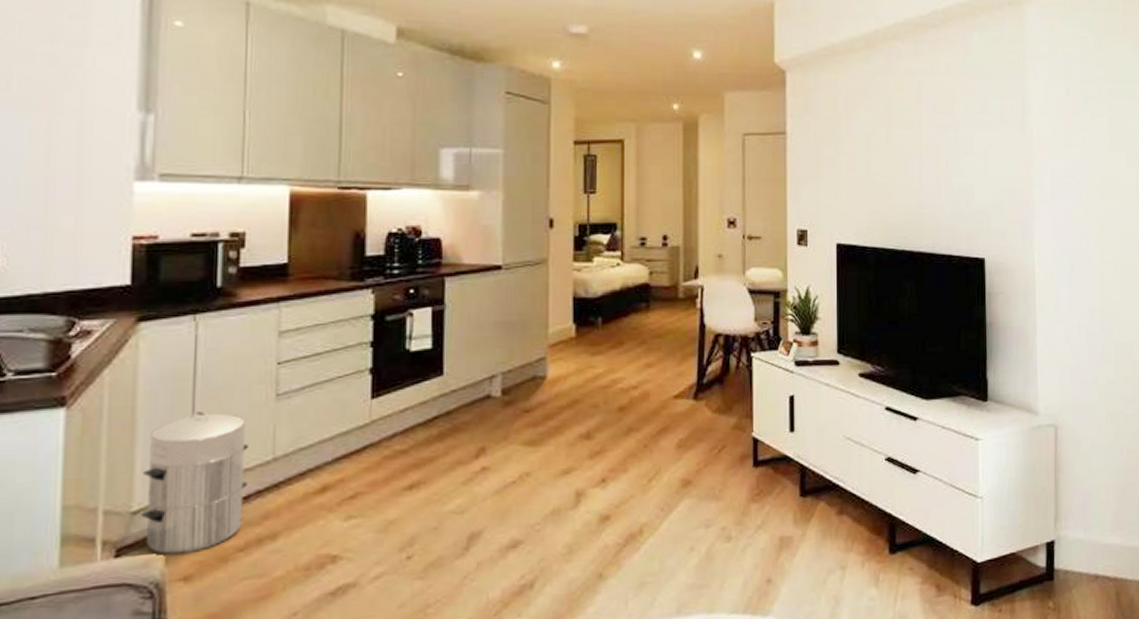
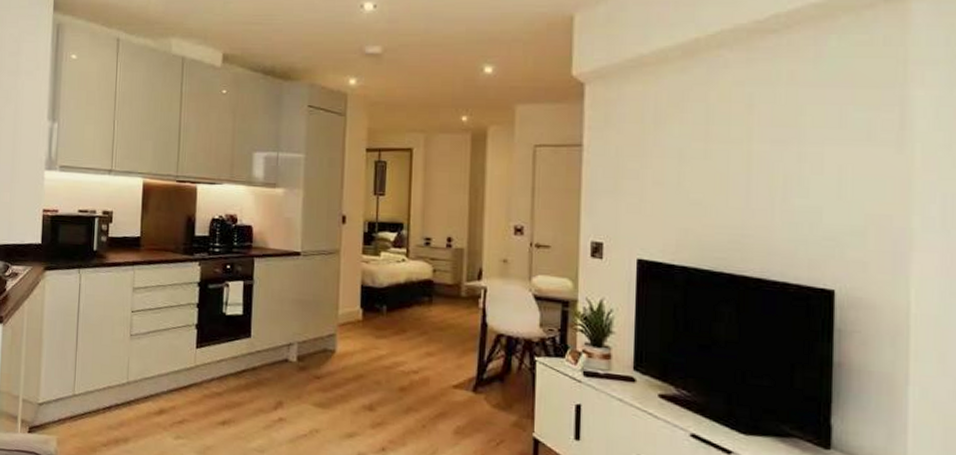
waste bin: present [140,412,248,555] -> none [44,339,111,440]

